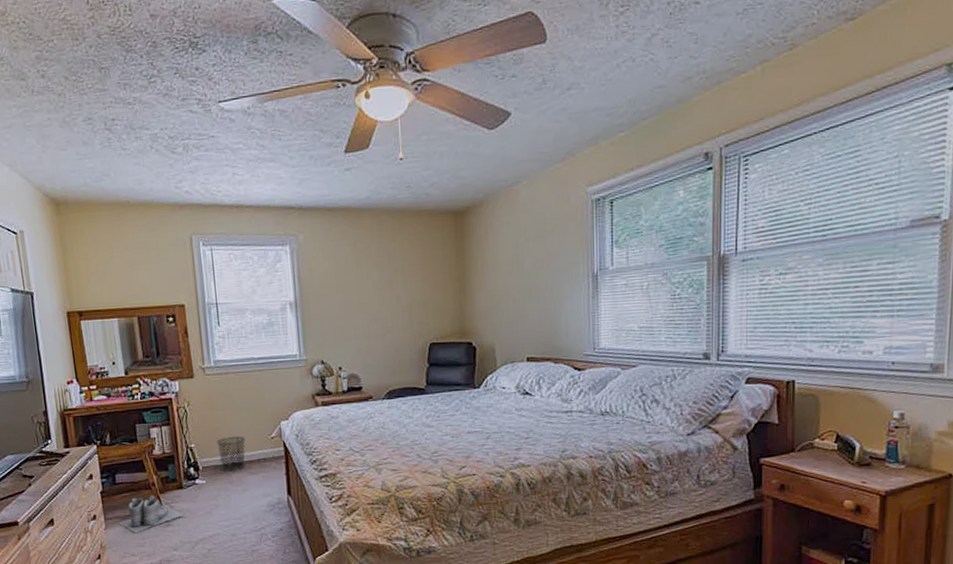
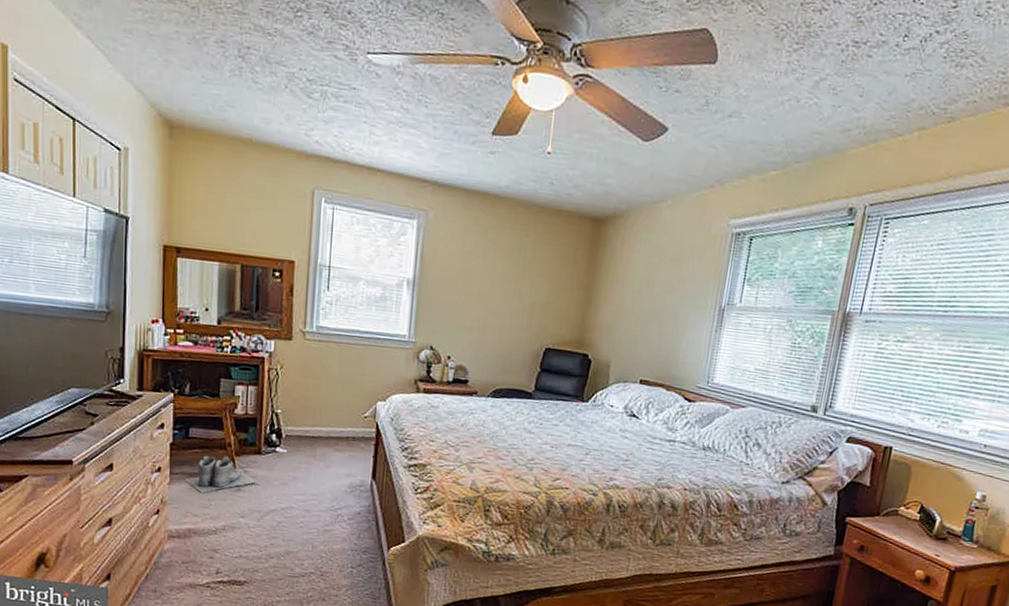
waste bin: present [217,436,246,472] -> none [305,408,337,445]

